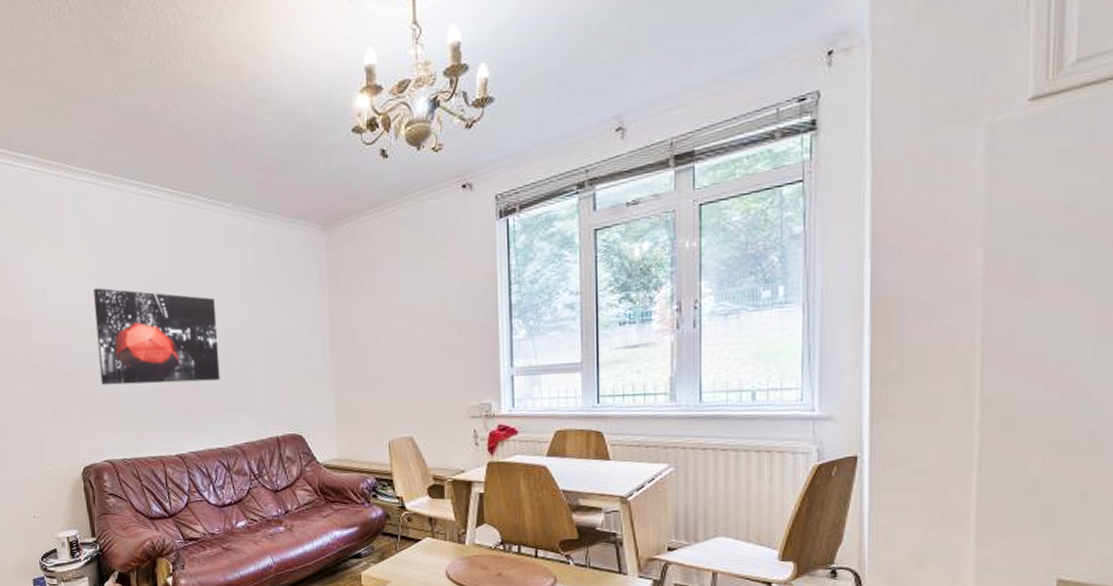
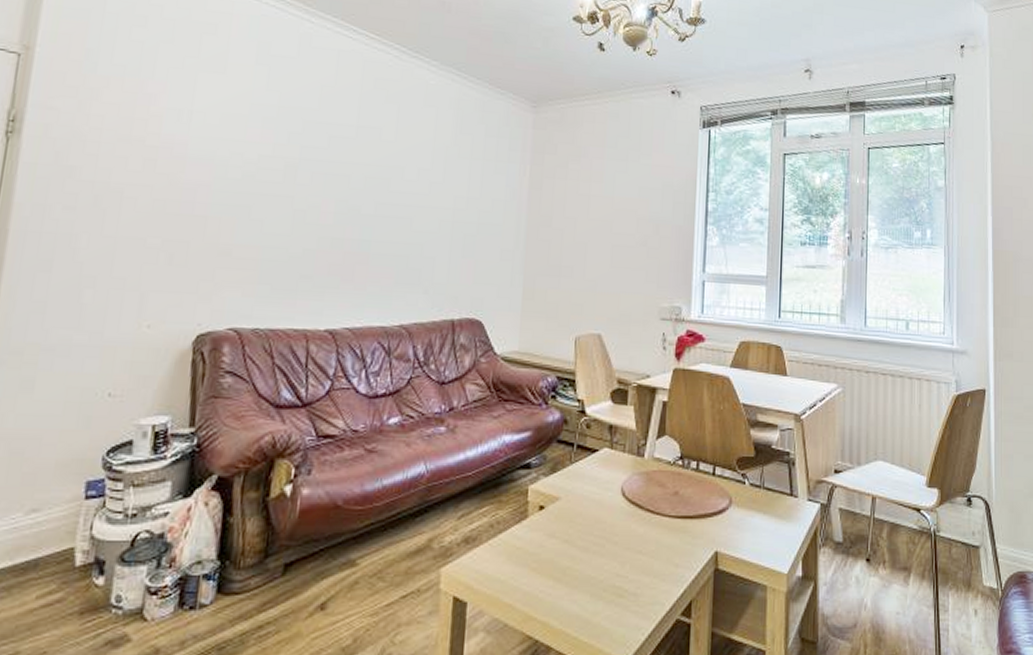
wall art: present [94,288,220,385] -> none [243,122,404,248]

